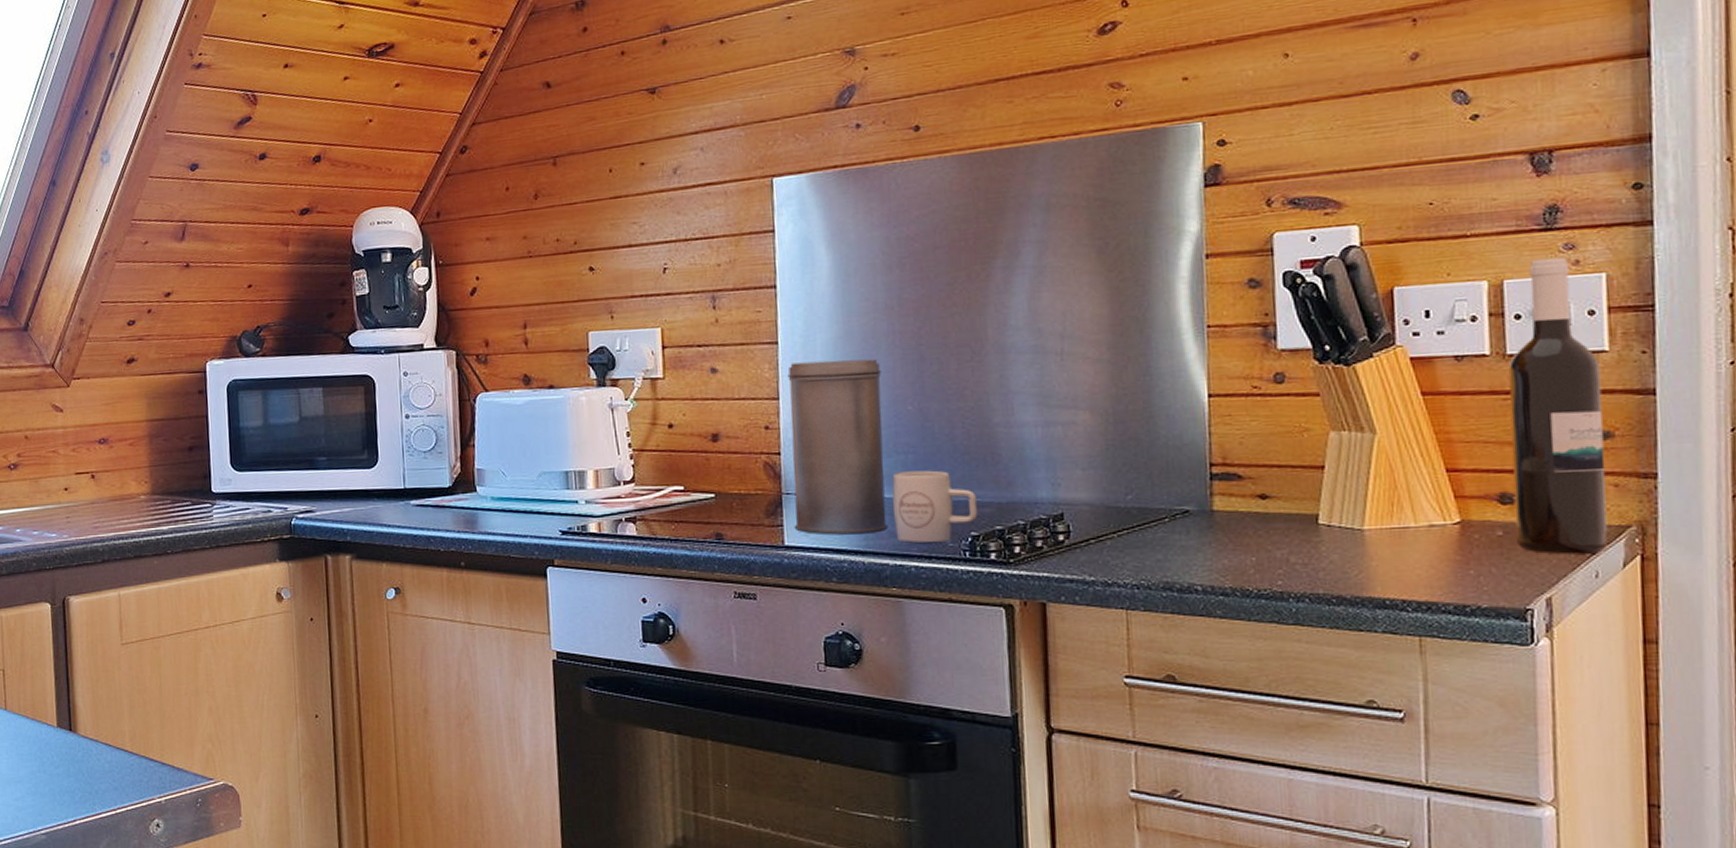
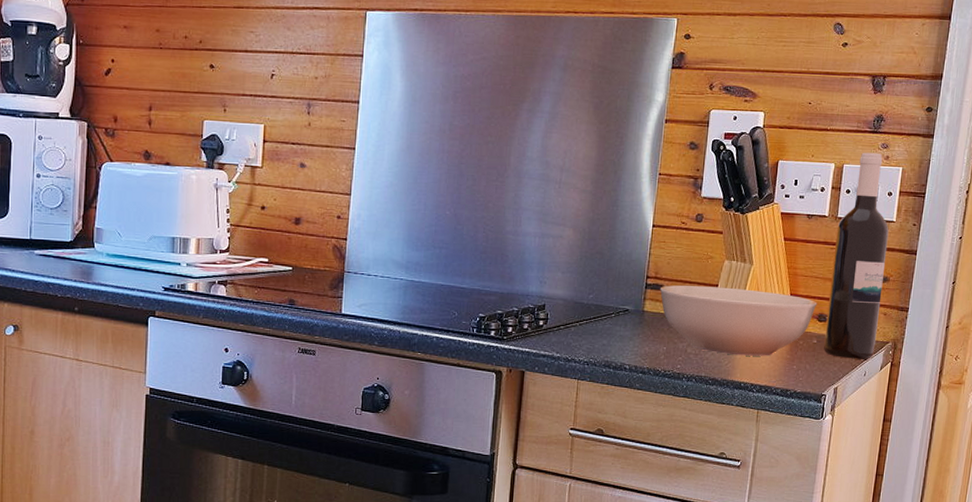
canister: present [787,358,889,536] -> none [350,167,431,310]
mug: present [892,470,979,544] -> none [425,262,487,320]
bowl: none [1232,468,1495,562] -> present [659,285,818,356]

